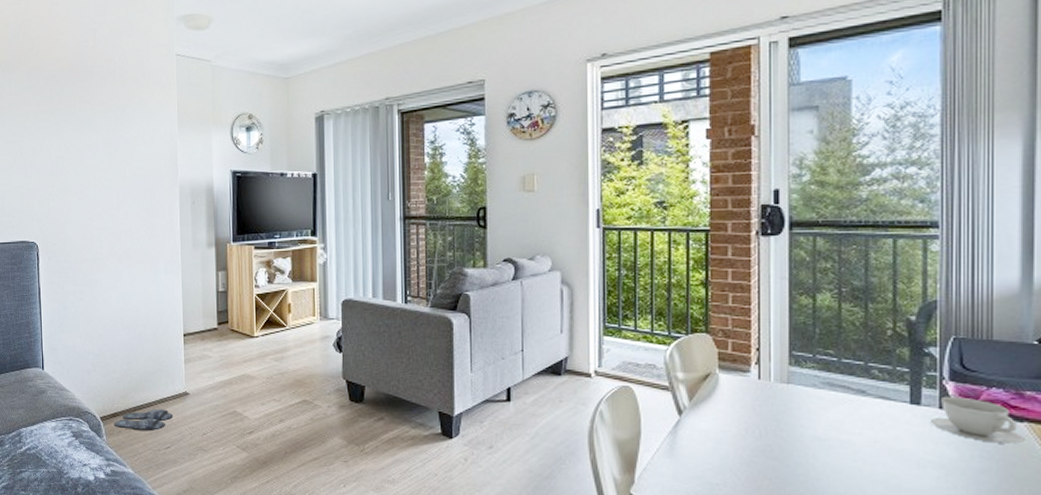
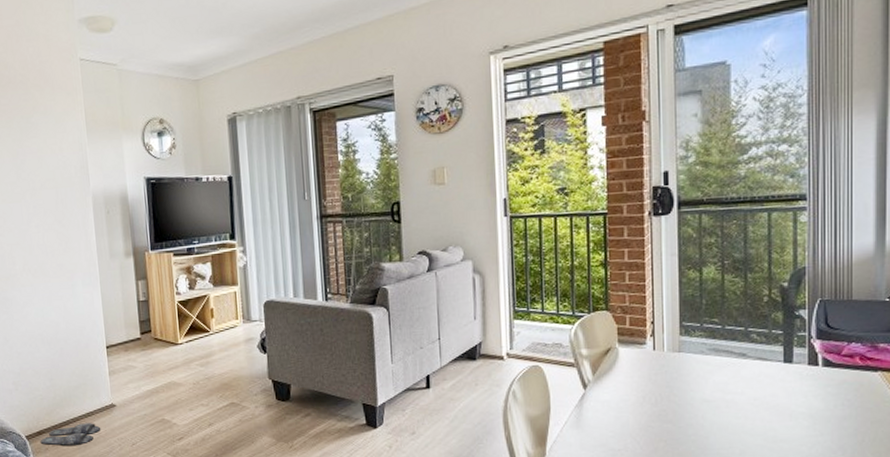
teacup: present [931,396,1025,444] -> none [802,353,879,392]

